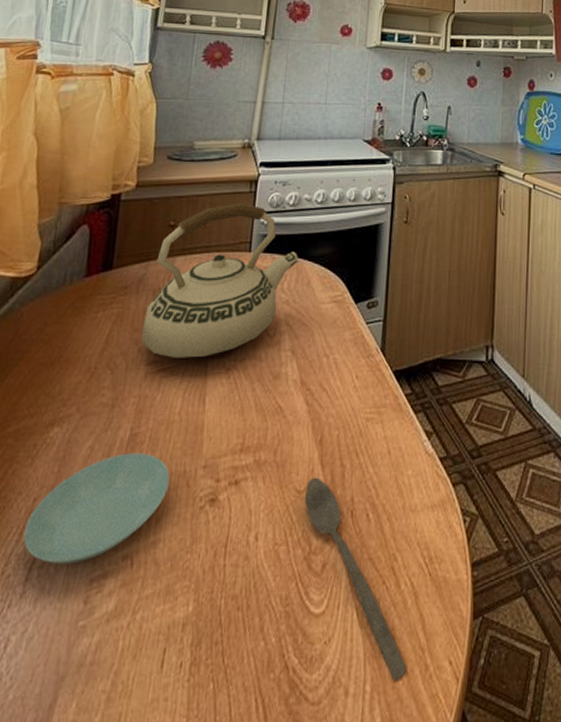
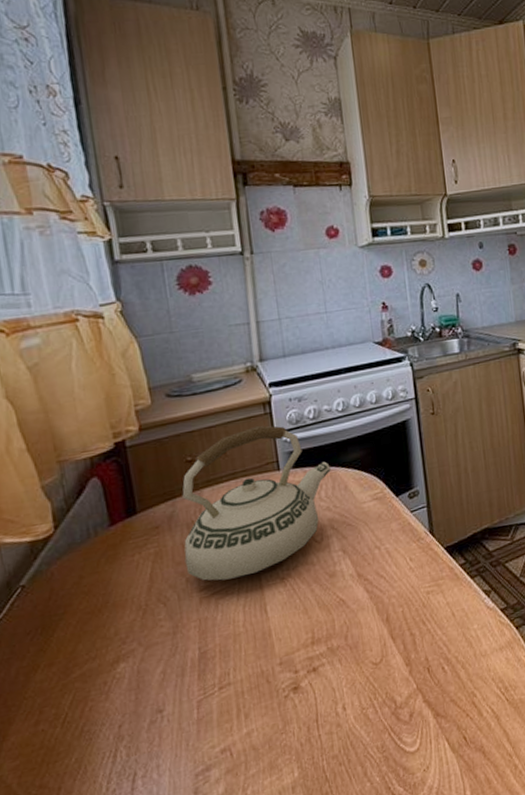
saucer: present [23,453,170,565] -> none [117,665,250,773]
spoon: present [304,477,407,680] -> none [381,648,500,783]

